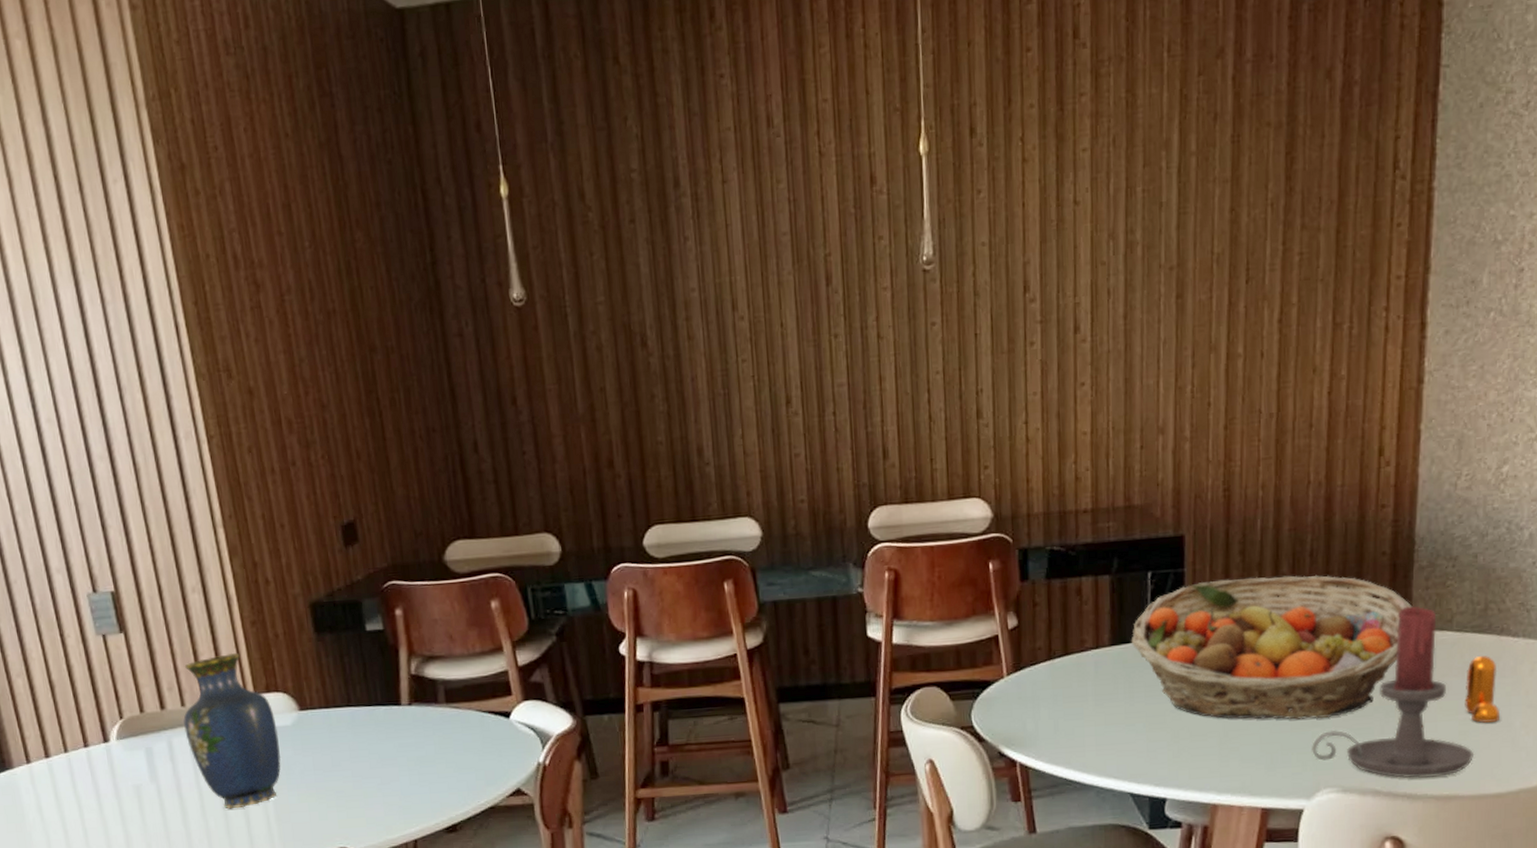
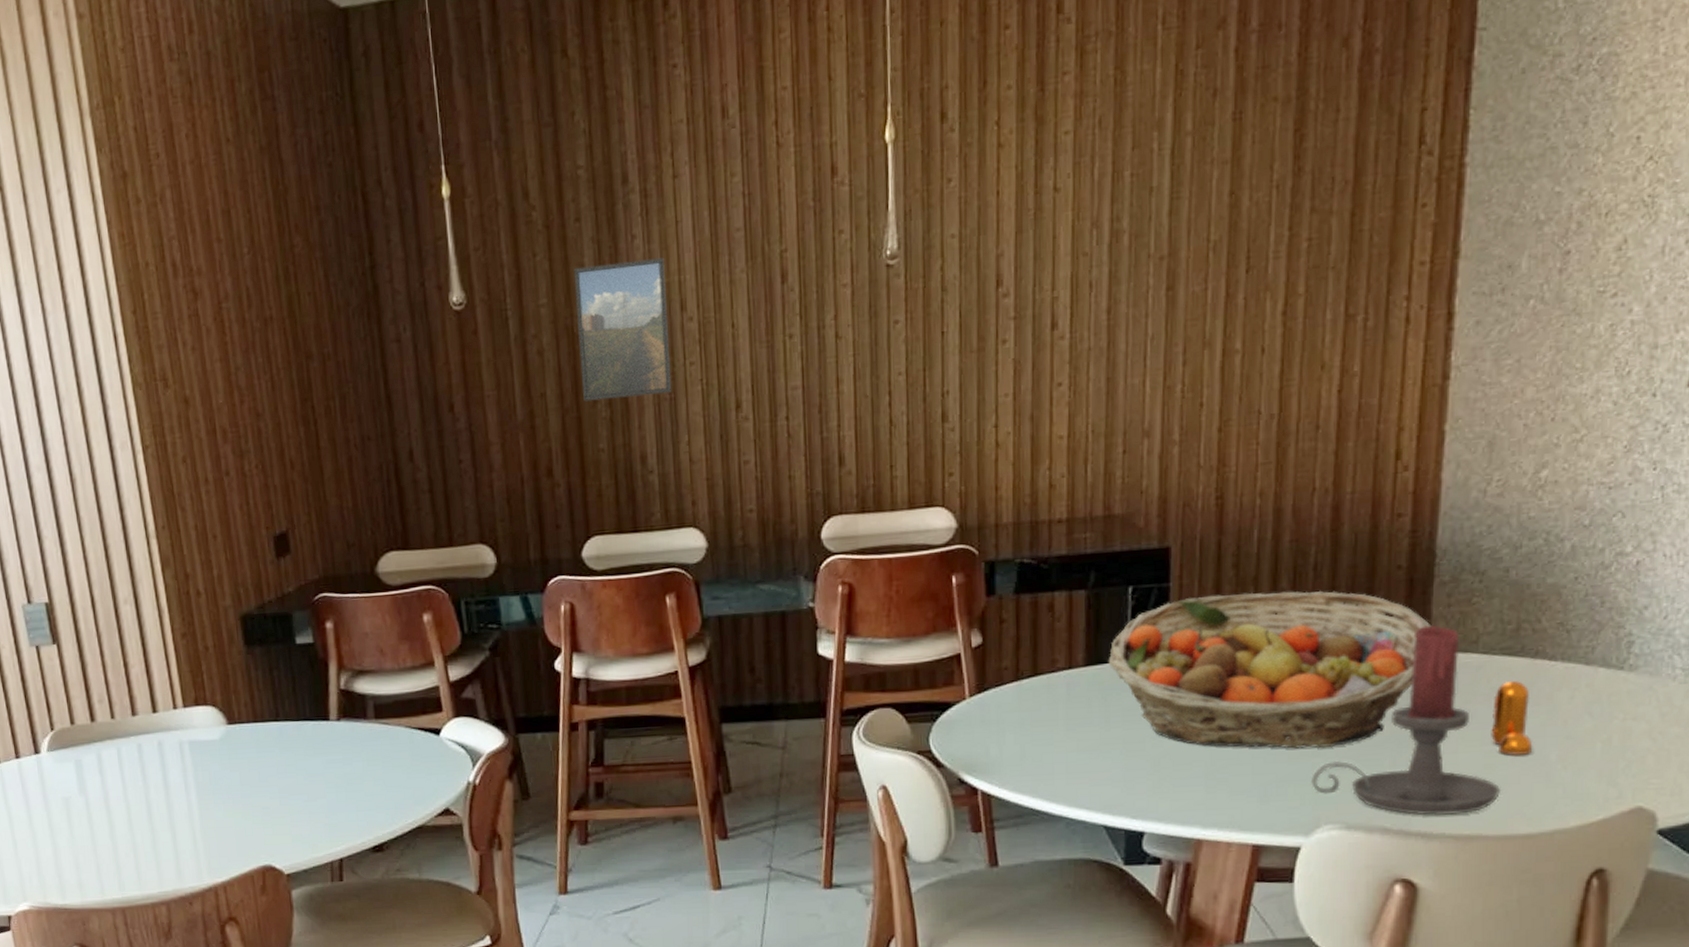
vase: present [183,652,281,809] -> none [113,665,209,824]
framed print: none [629,259,726,396] -> present [573,257,672,402]

